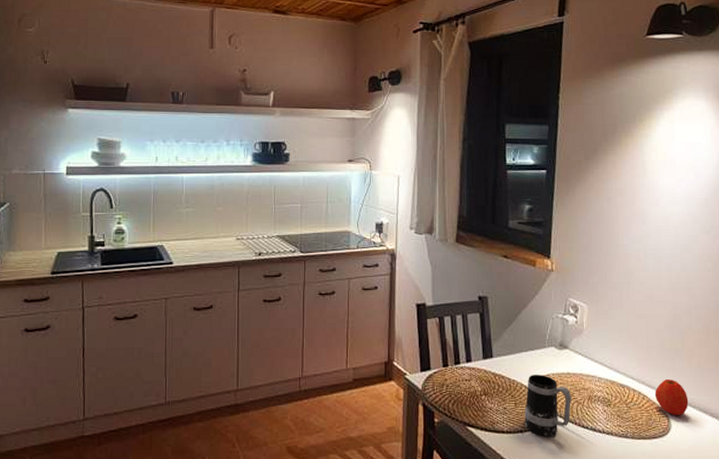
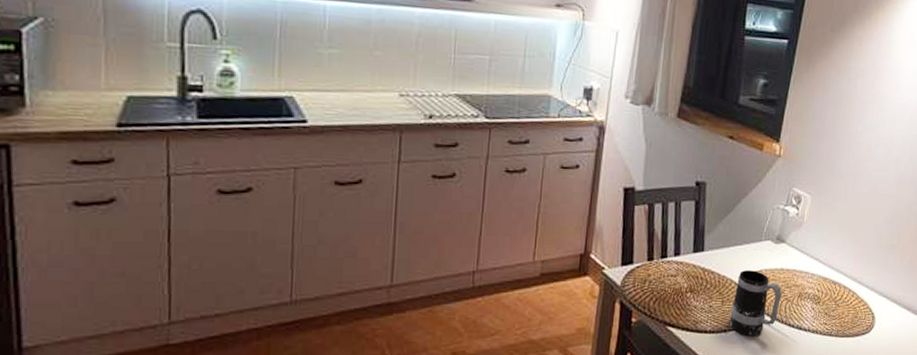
apple: present [654,378,689,416] -> none [864,275,896,314]

